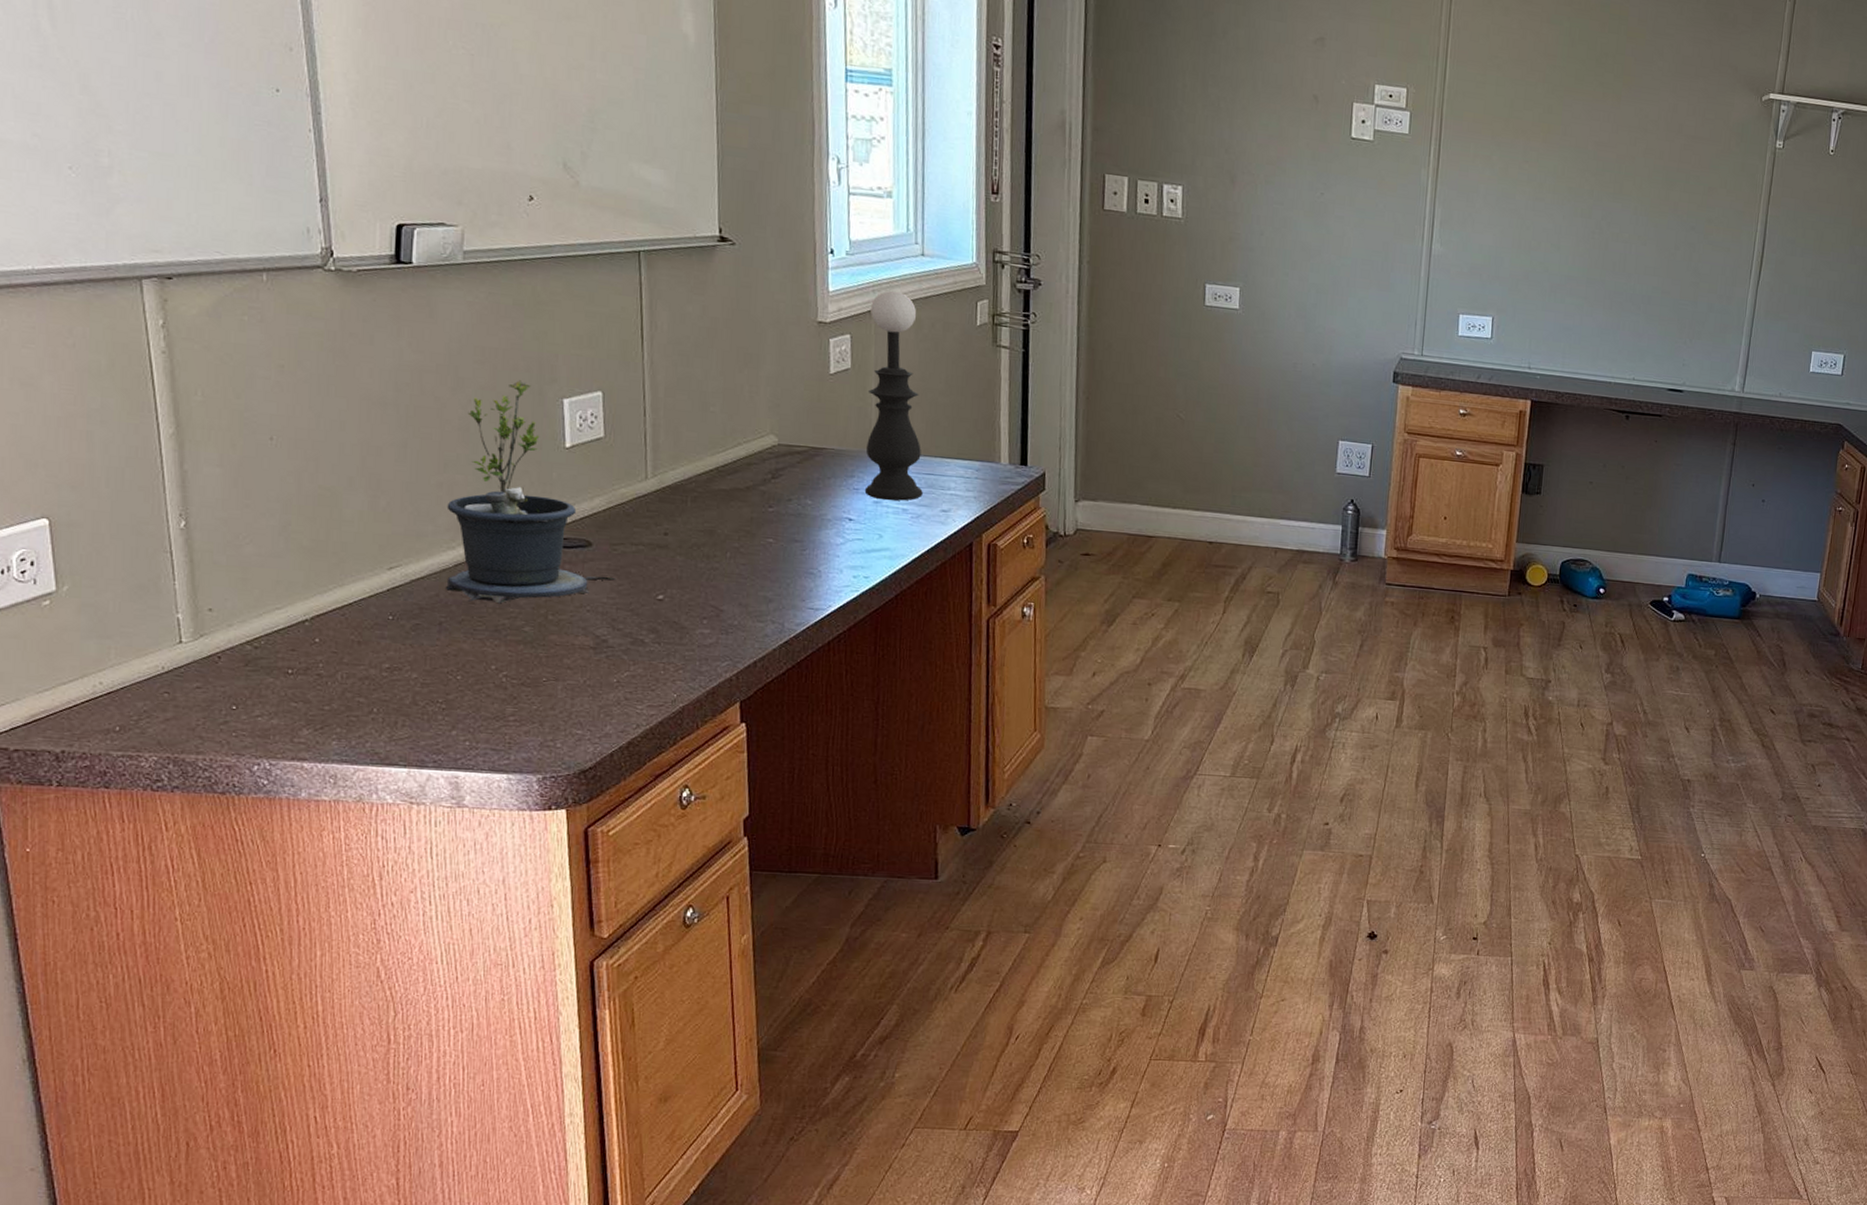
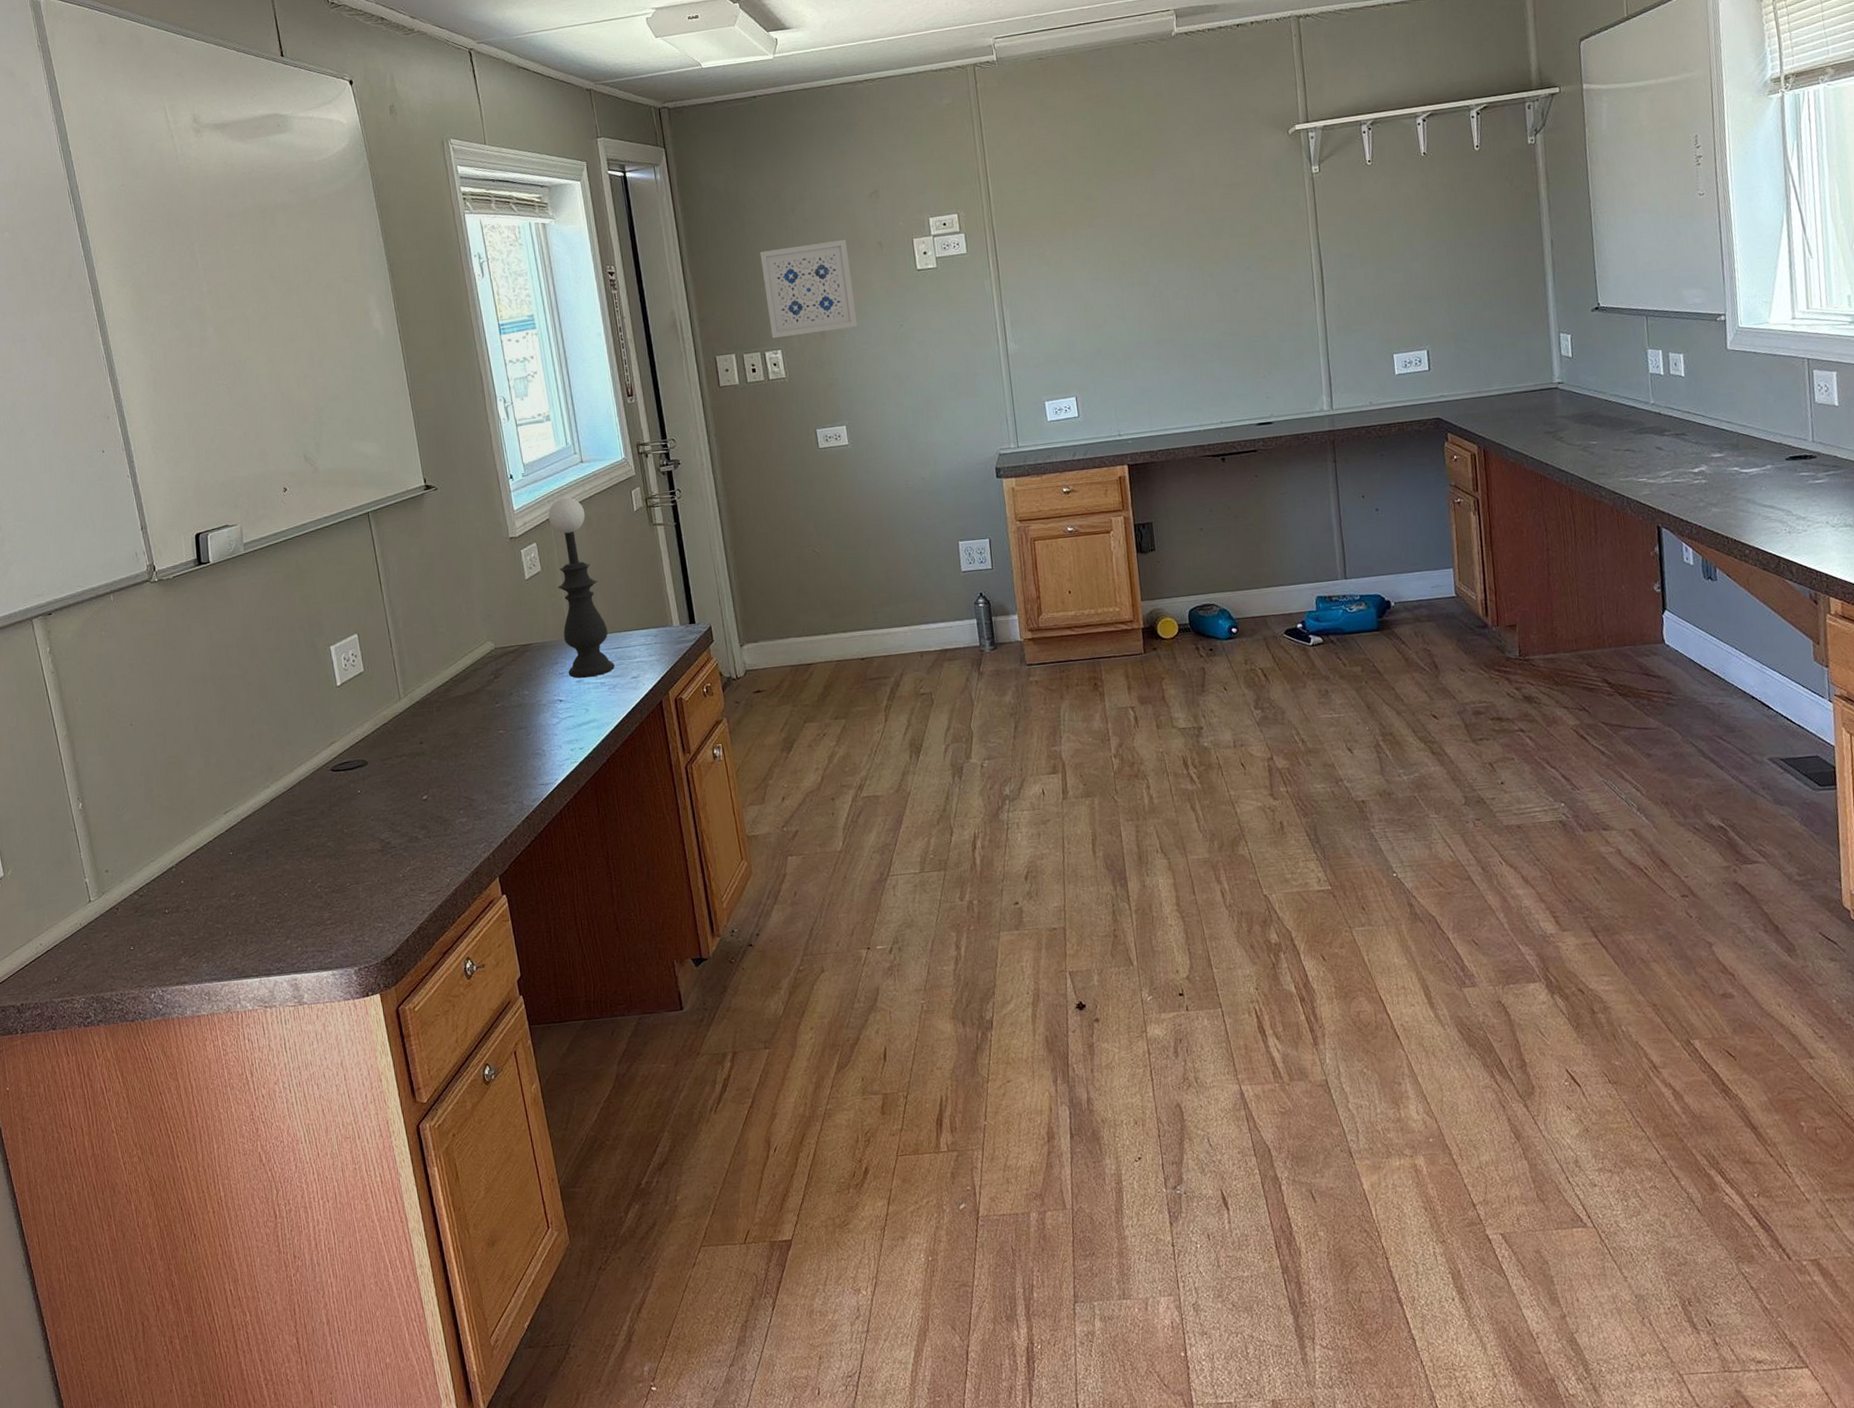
potted plant: present [446,380,616,604] -> none [259,638,390,829]
wall art: none [1174,69,1279,182] -> present [760,240,858,339]

